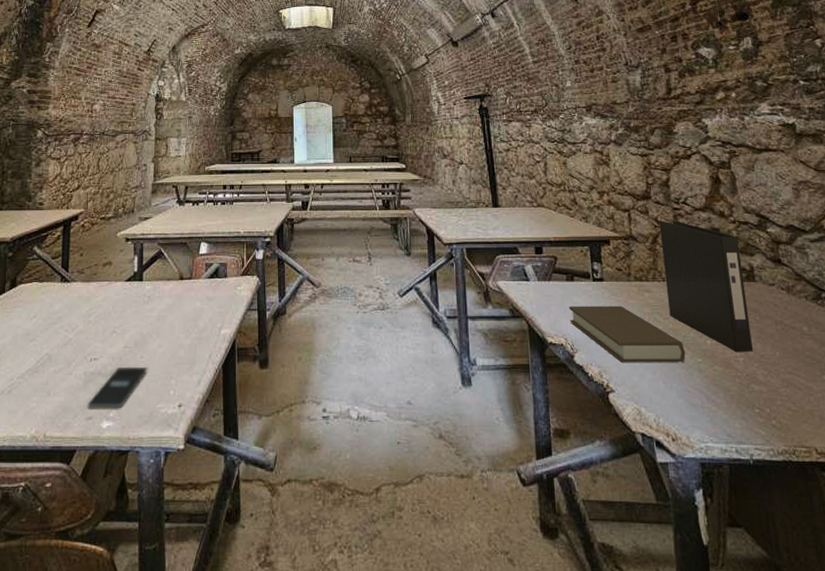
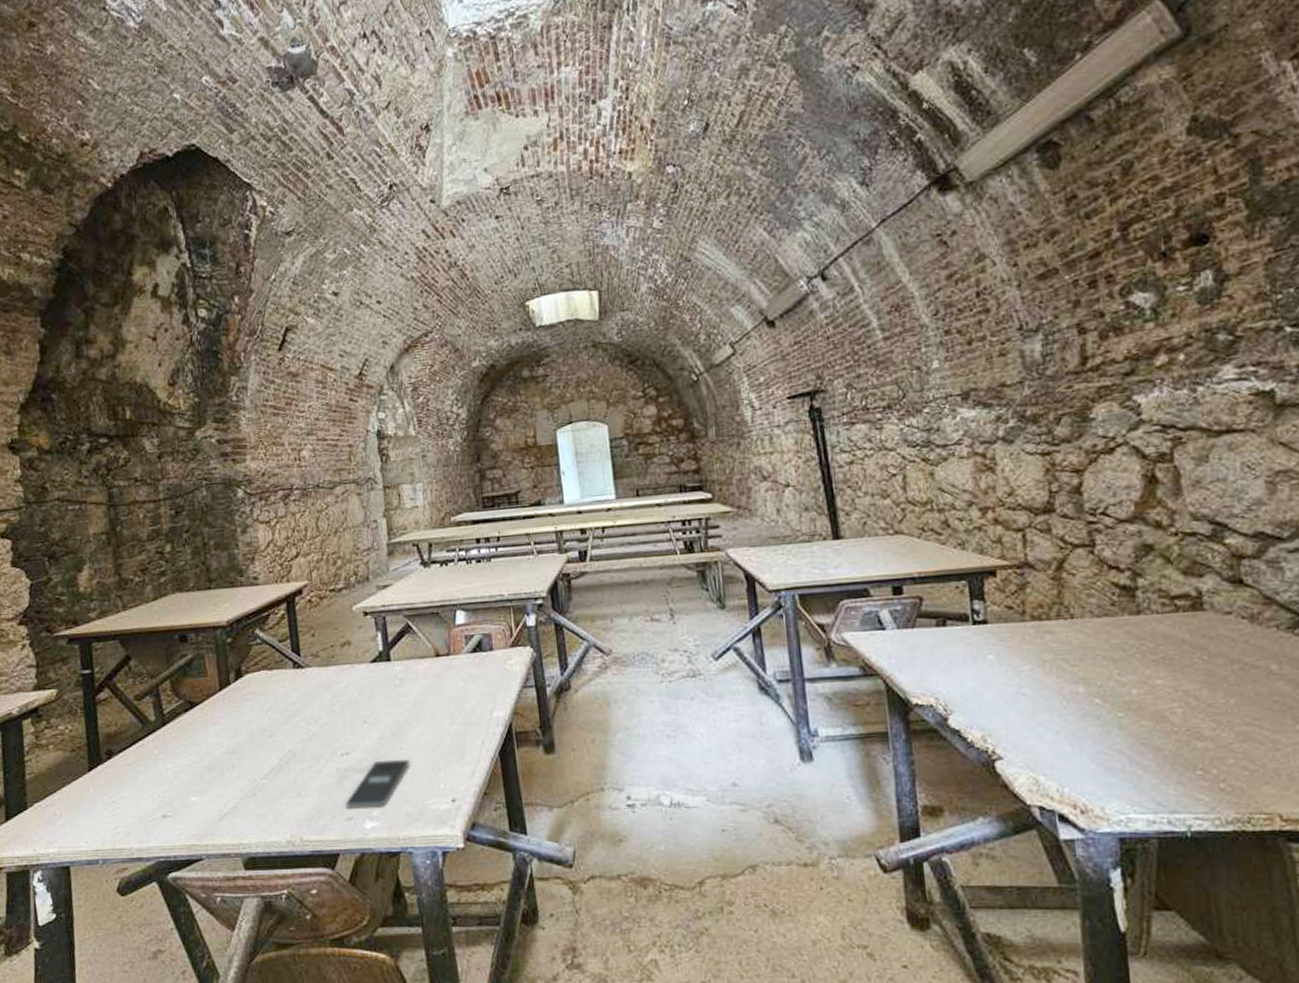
book: present [569,305,686,362] -> none [940,653,1102,723]
binder: present [659,220,753,351] -> none [1066,538,1197,701]

